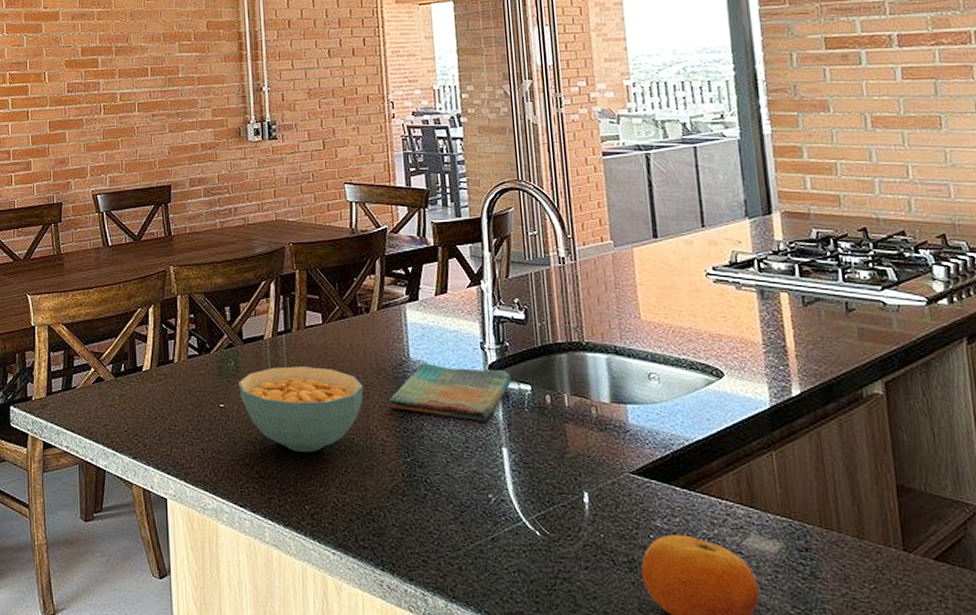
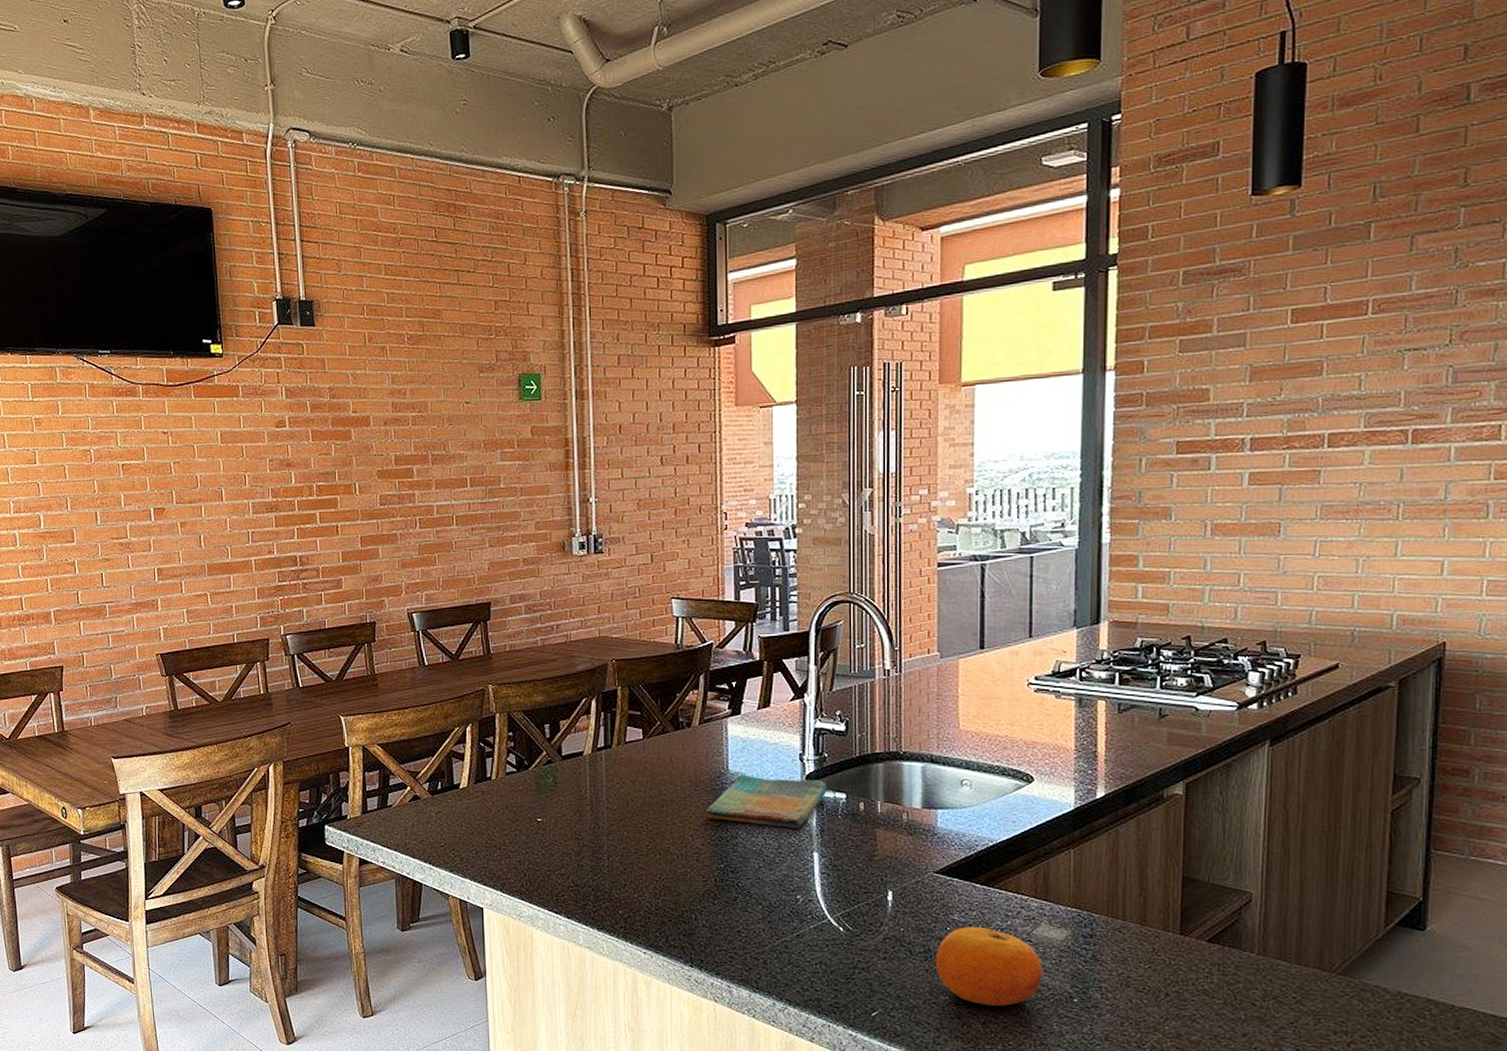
cereal bowl: present [239,366,364,452] -> none [557,781,681,861]

